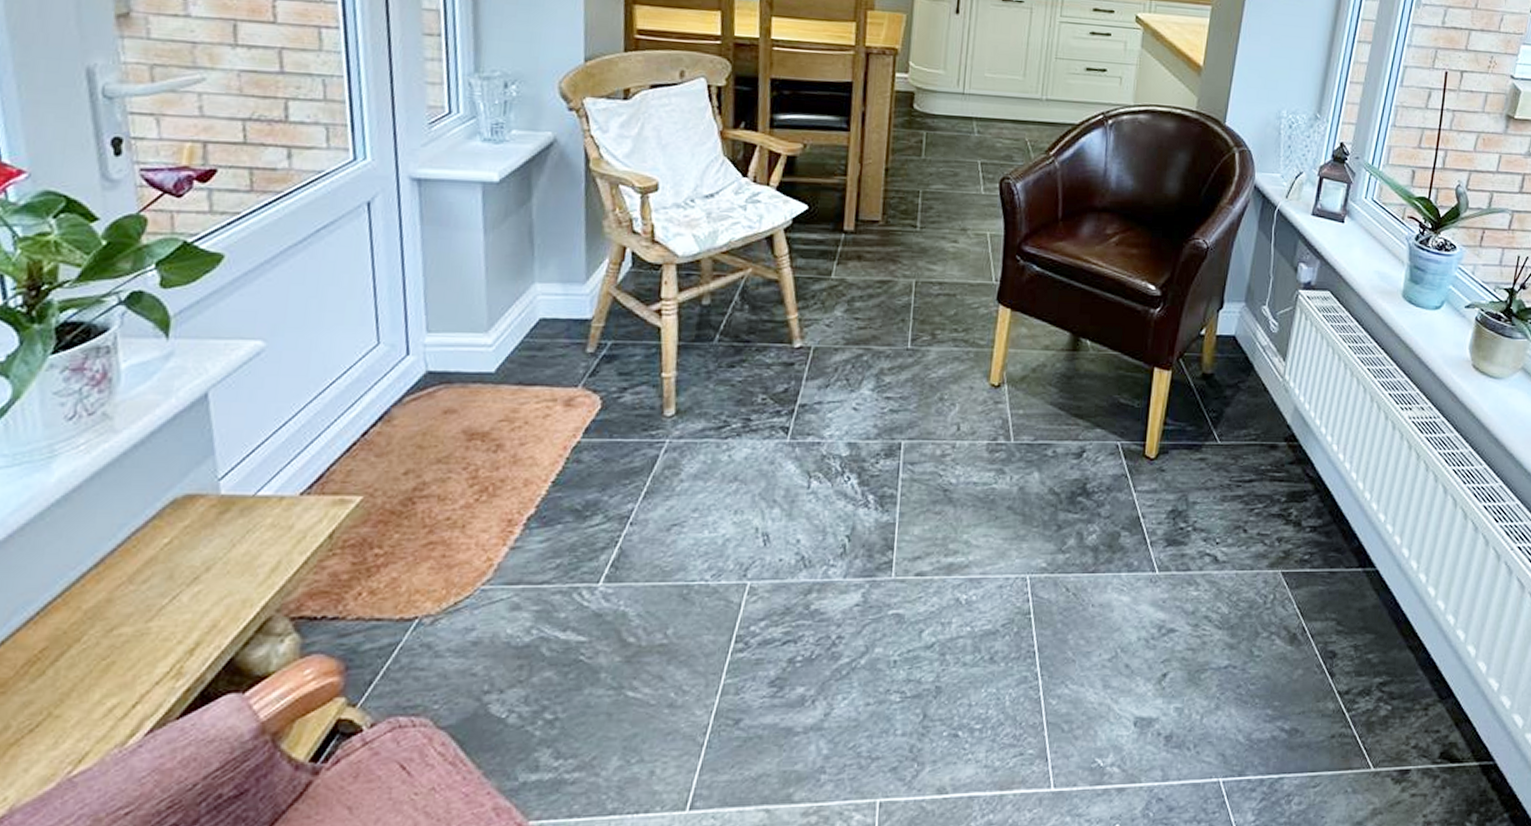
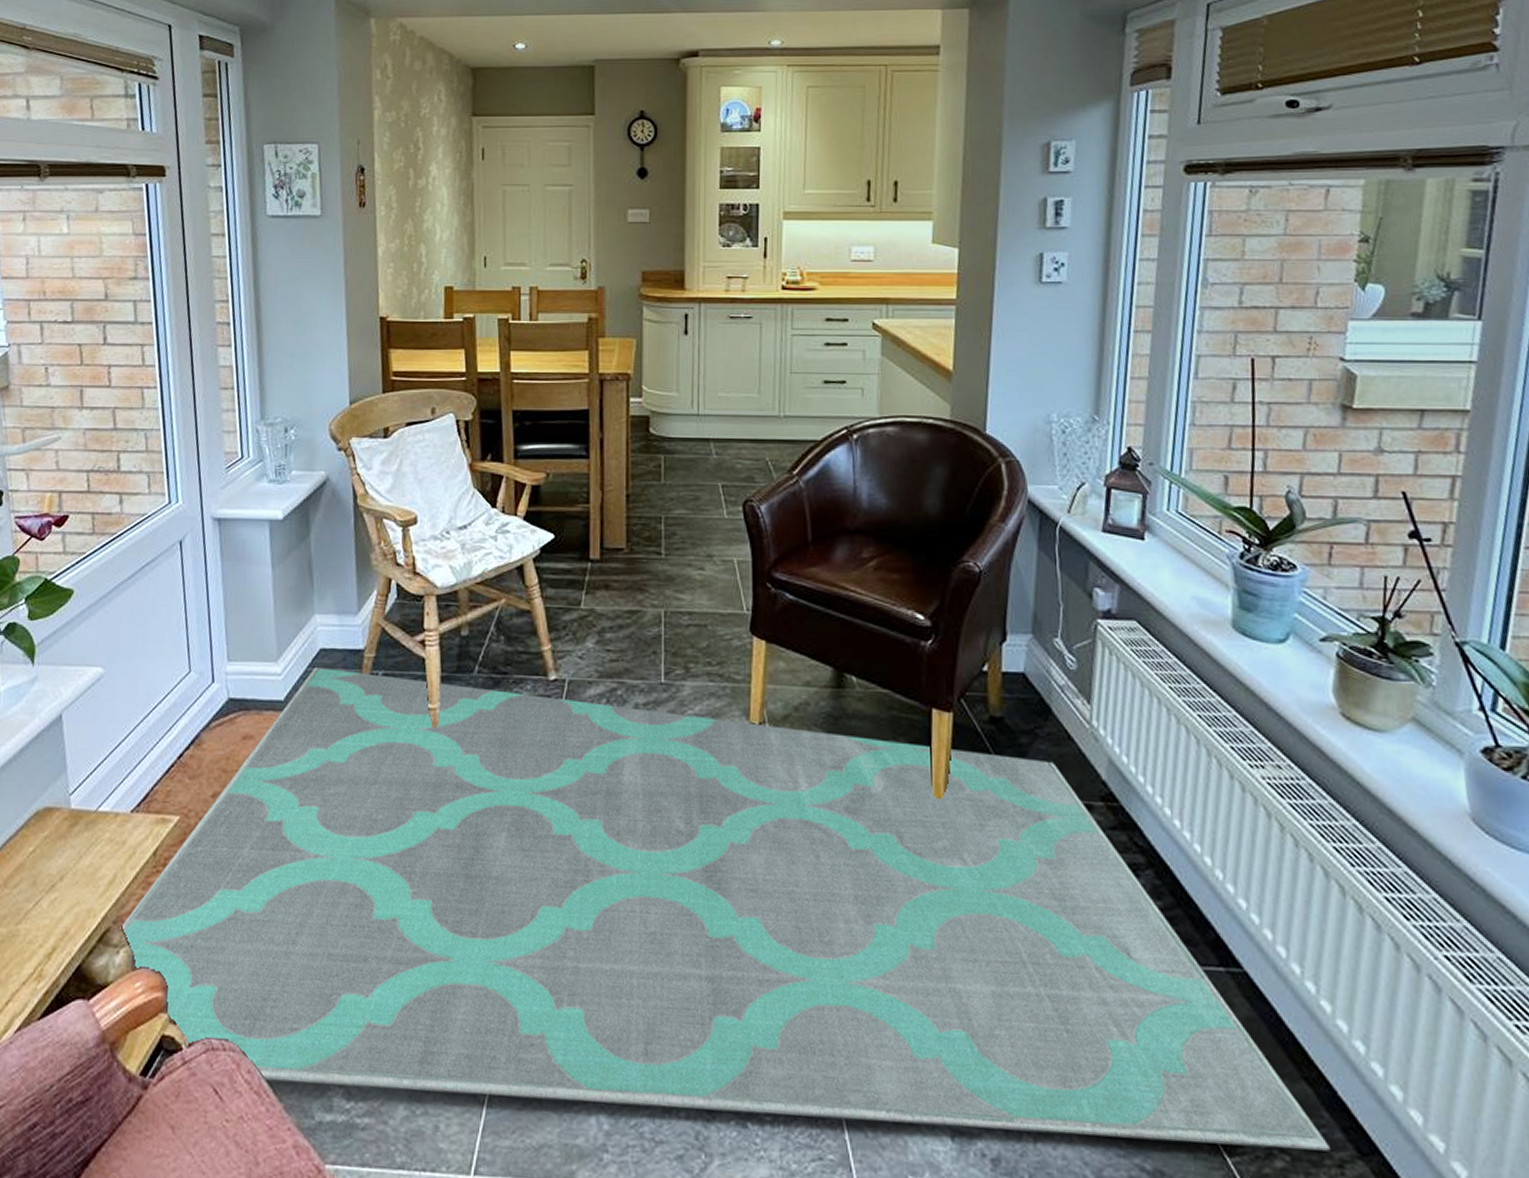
rug: none [285,338,1420,750] -> present [120,668,1330,1151]

